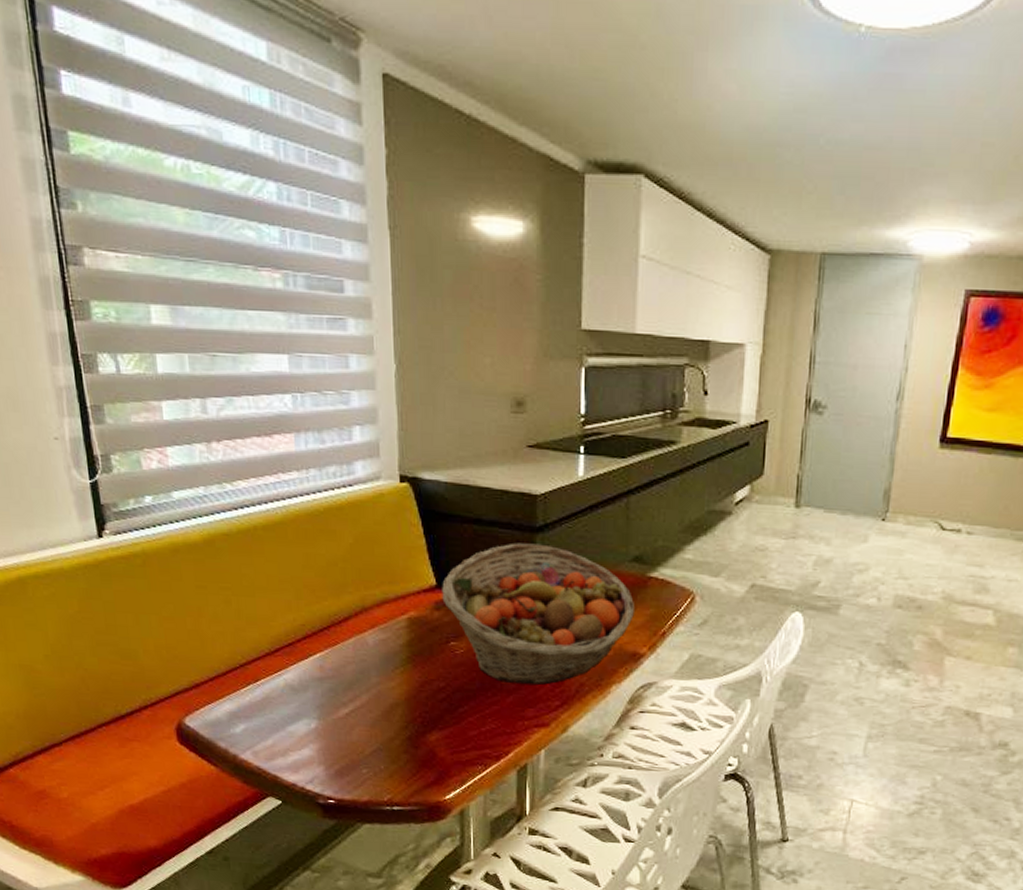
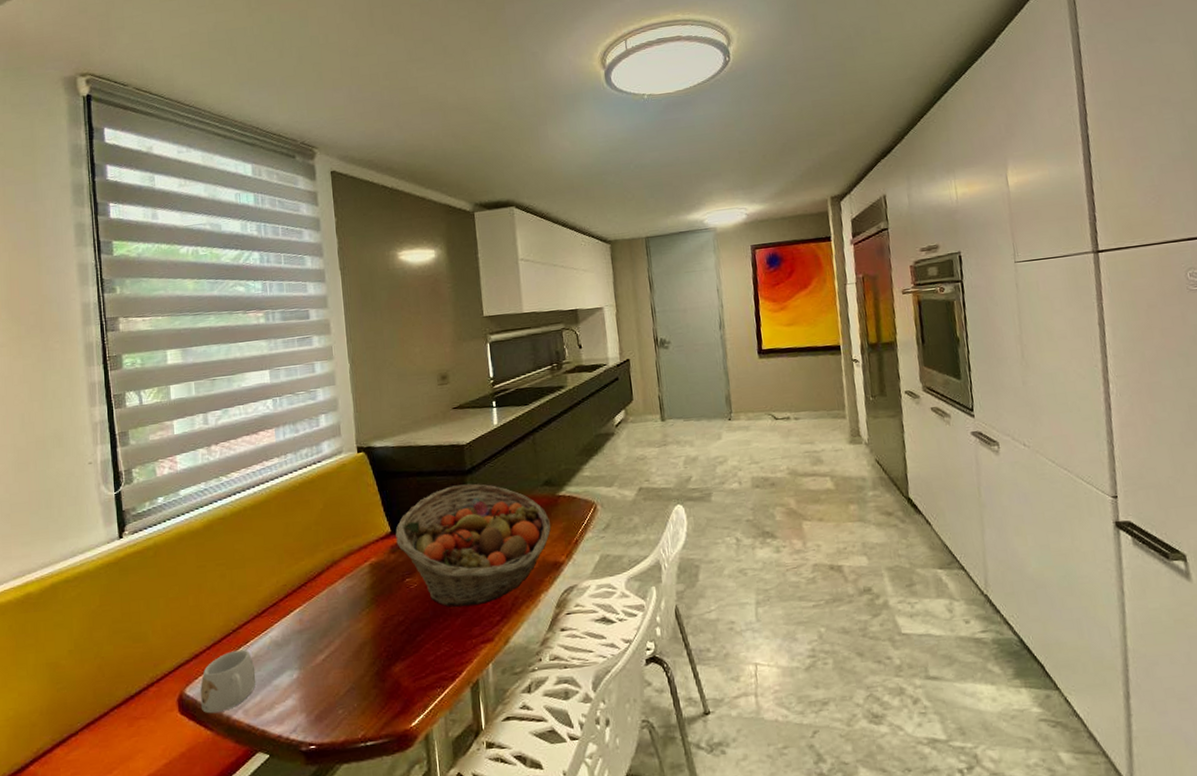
mug: none [201,687,268,750] -> present [200,649,256,714]

